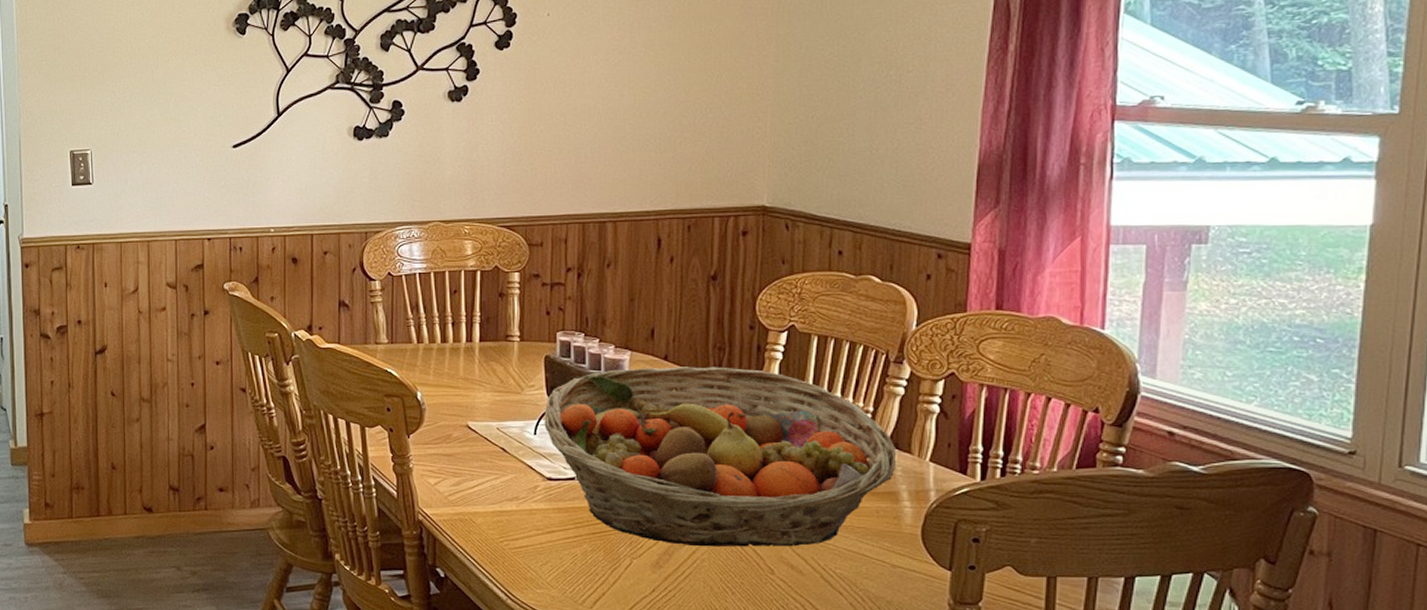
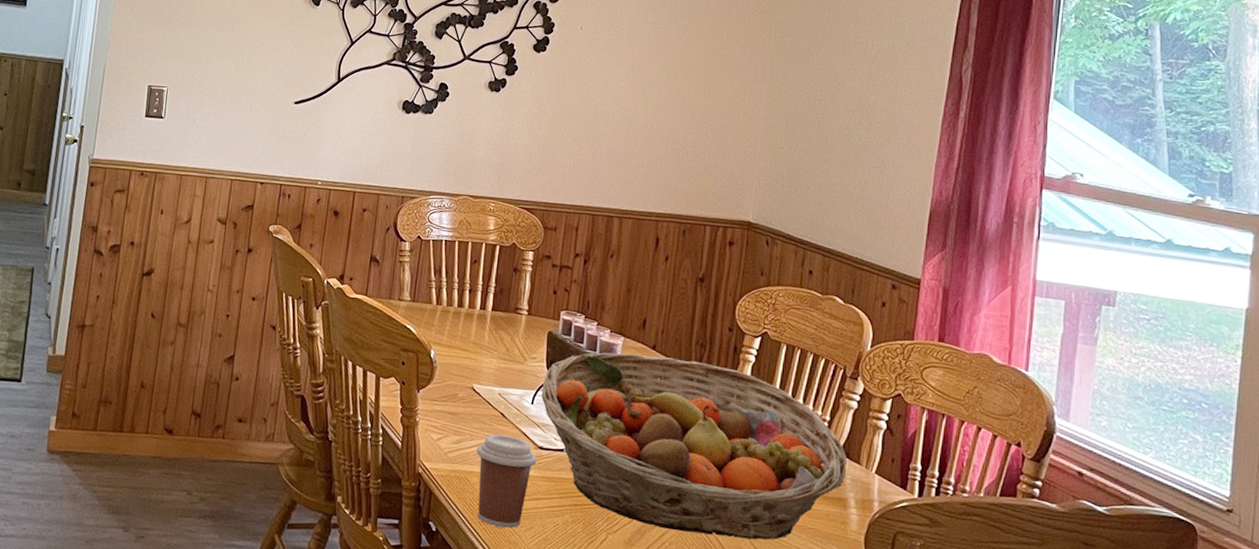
coffee cup: none [479,470,547,565] -> present [476,434,537,529]

